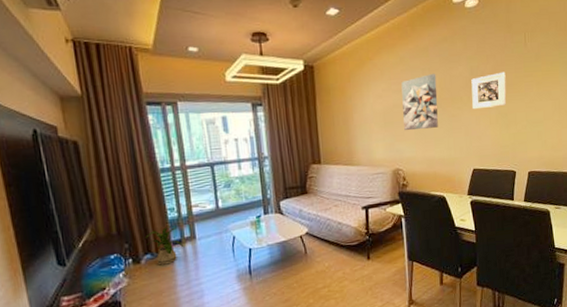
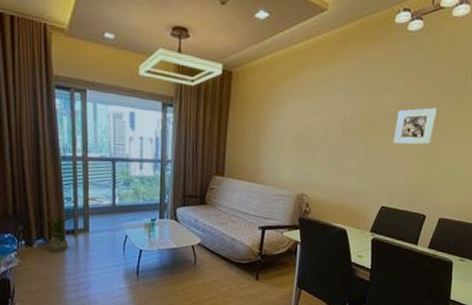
wall art: present [401,73,438,131] -> none [316,98,362,157]

